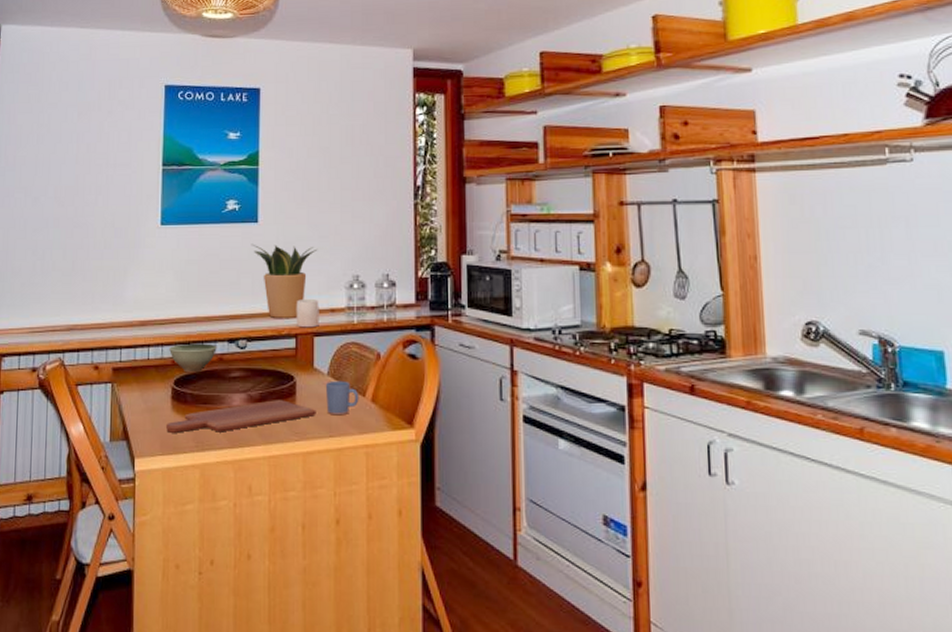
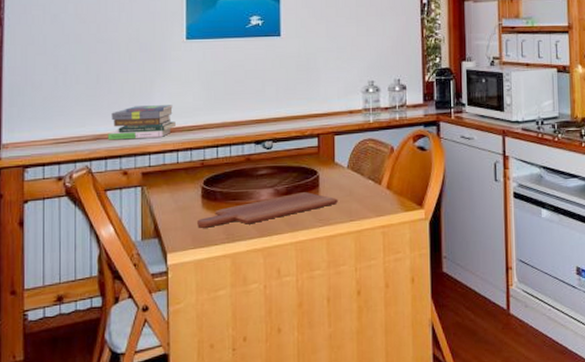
books: none [80,296,148,332] -> present [107,105,176,140]
bowl: present [169,343,217,373] -> none [198,146,244,173]
potted plant: present [251,243,318,319] -> none [274,55,337,122]
mug: present [296,299,319,328] -> none [317,103,339,128]
mug: present [325,380,359,416] -> none [345,172,376,203]

